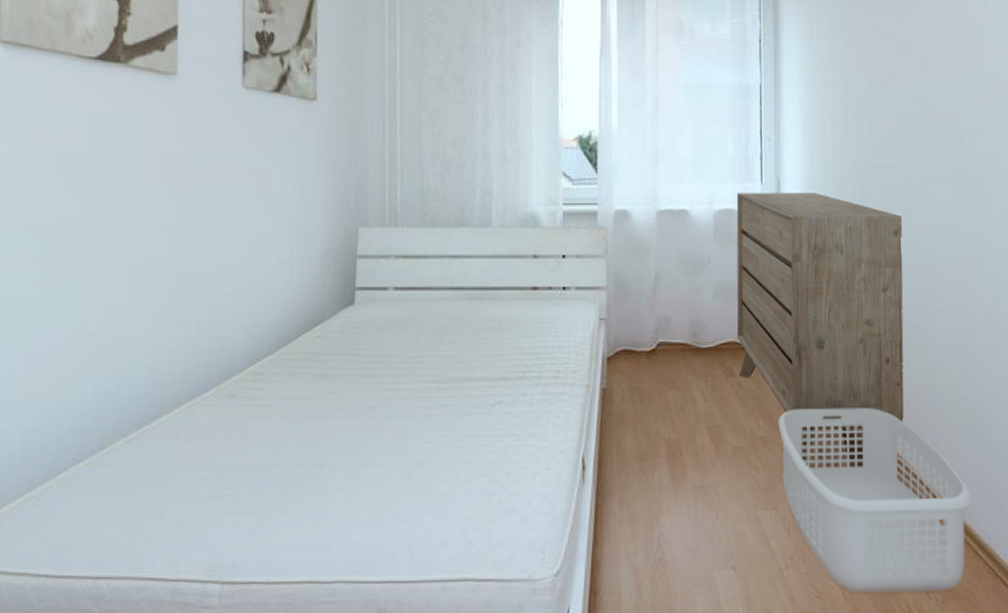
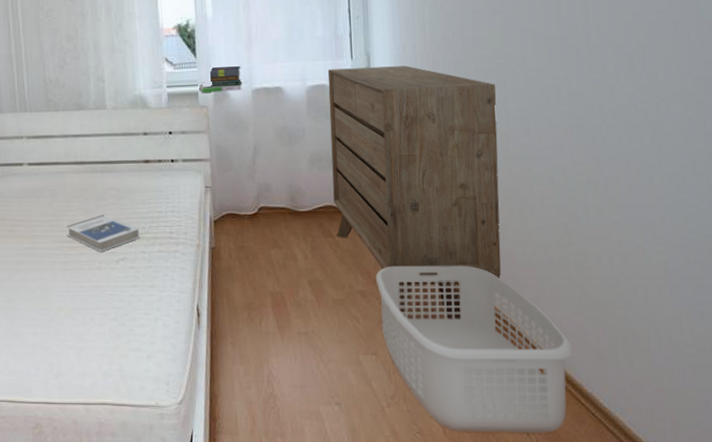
hardback book: none [434,349,521,394] -> present [65,214,140,252]
books: none [599,183,647,214] -> present [199,65,243,94]

